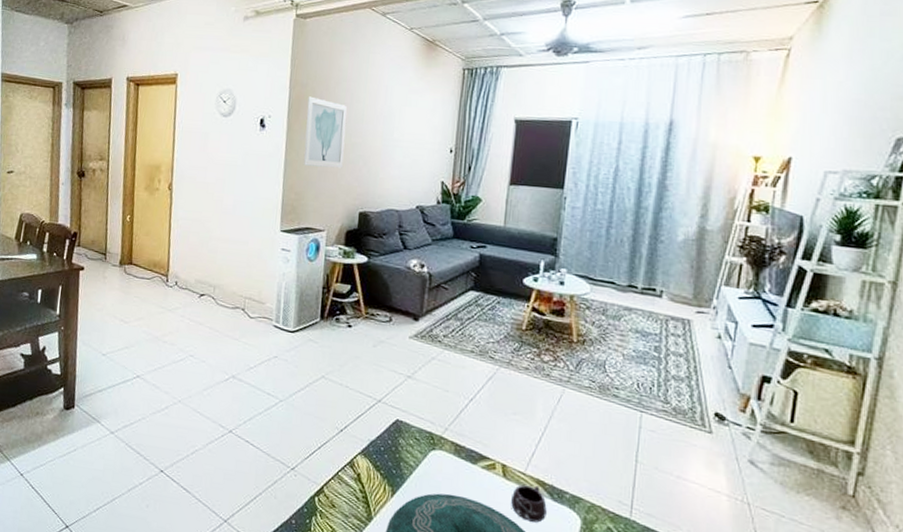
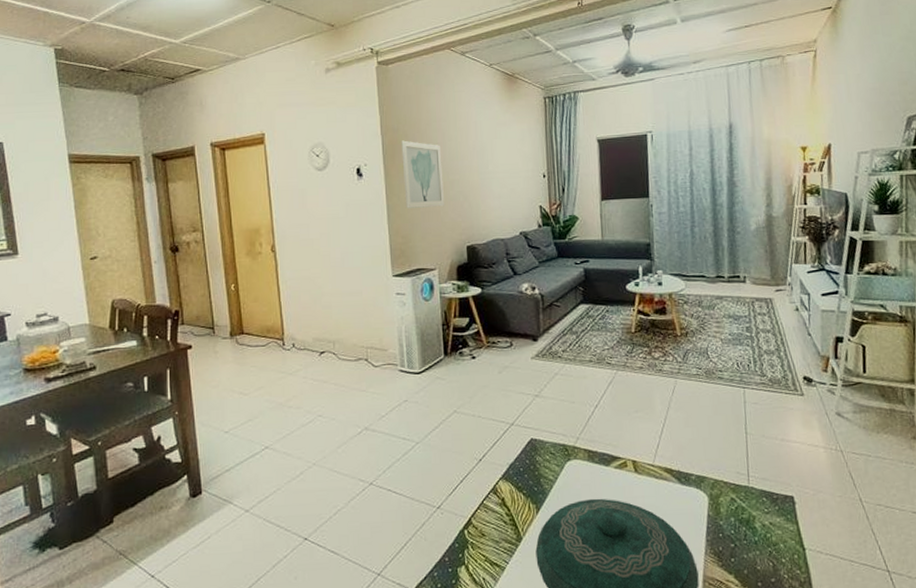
mug: present [511,485,547,523] -> none [645,474,678,508]

